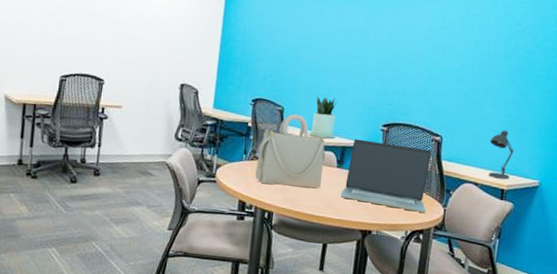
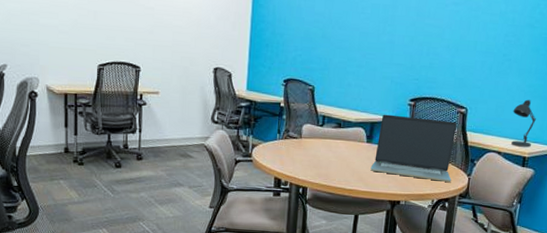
handbag: present [255,113,326,189] -> none [289,92,356,164]
planter: present [309,96,338,139] -> none [339,74,366,115]

